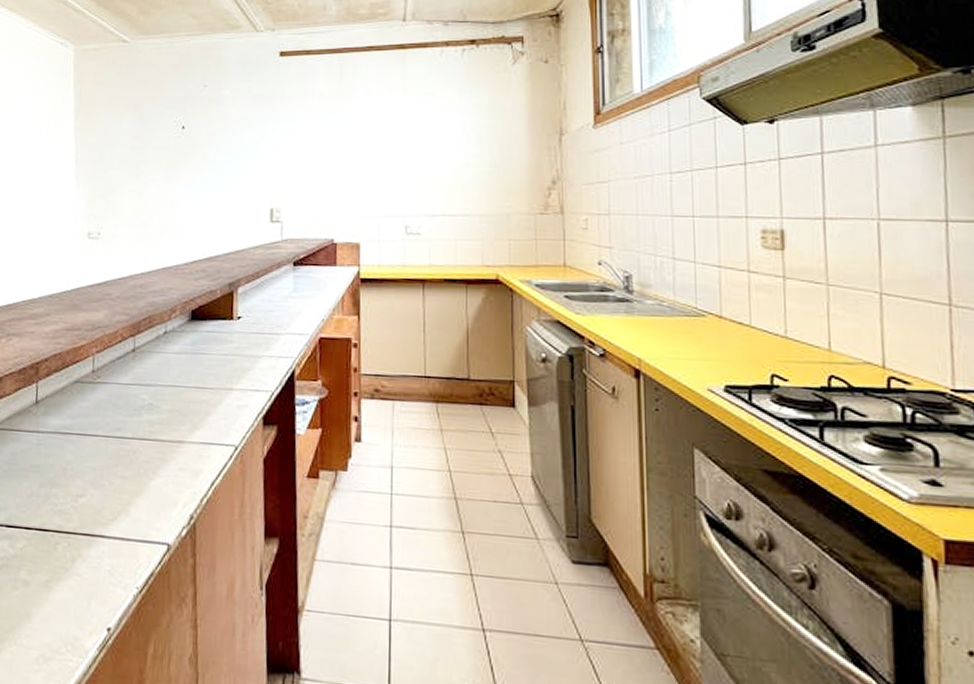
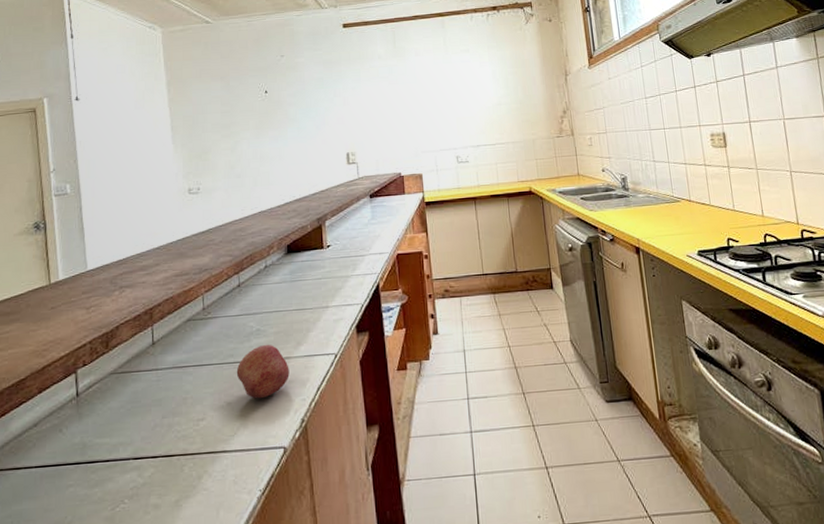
fruit: none [122,422,182,484] -> present [236,344,290,399]

